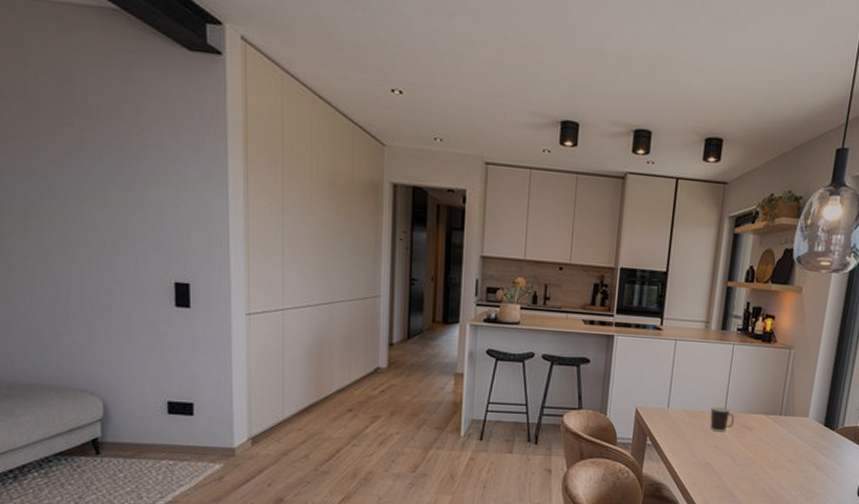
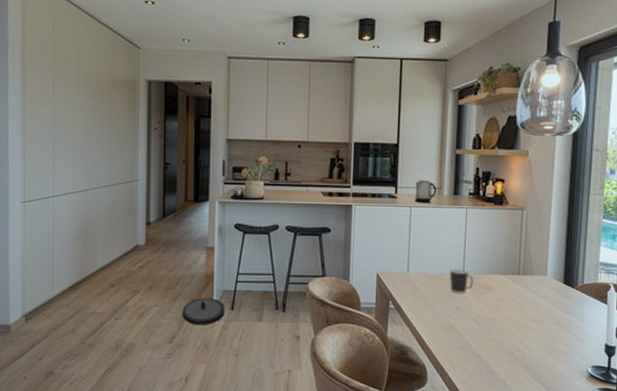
robot vacuum: none [427,426,474,456] -> present [182,298,225,325]
kettle: none [680,312,705,338] -> present [415,180,437,204]

